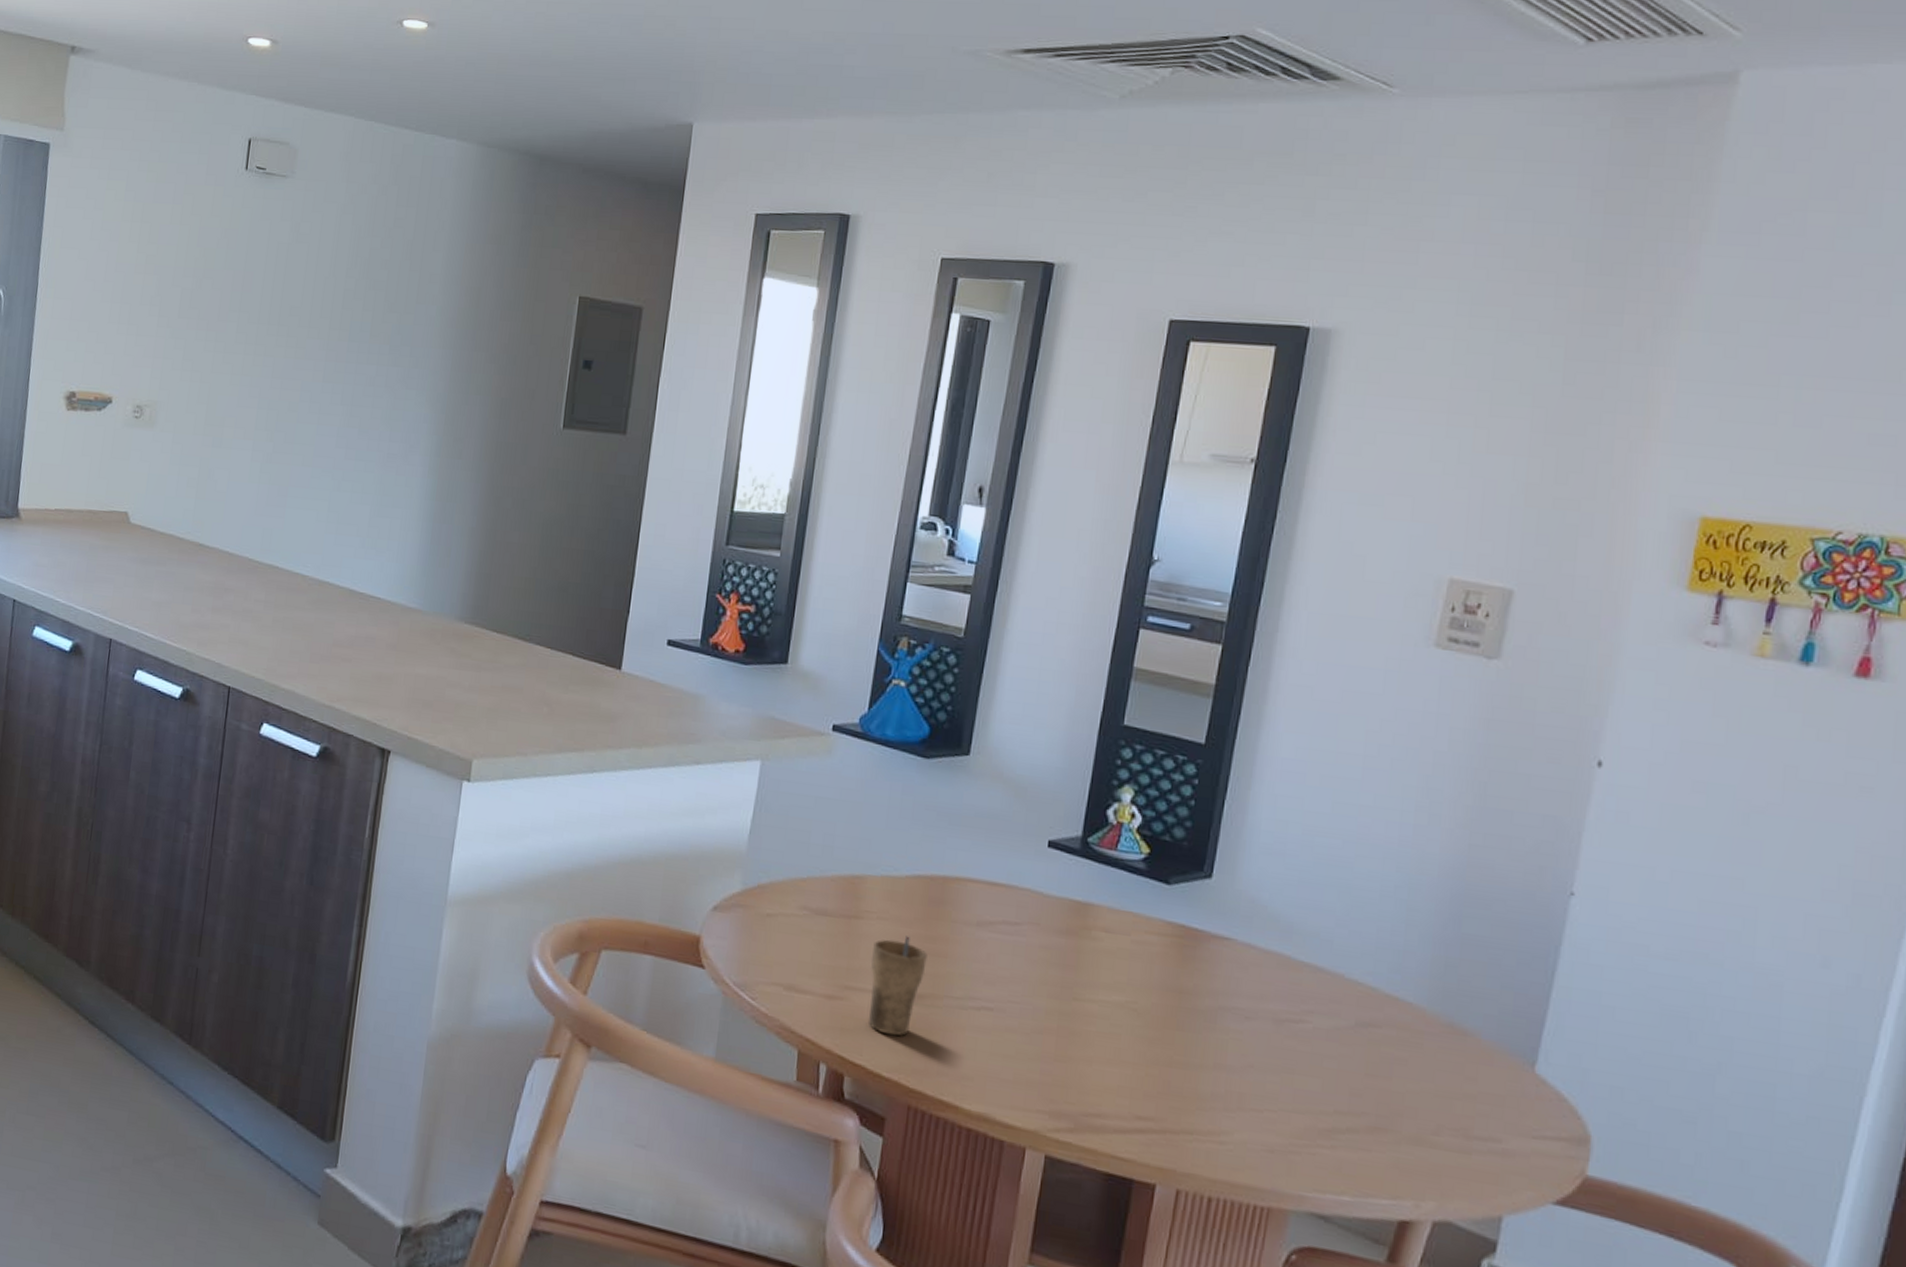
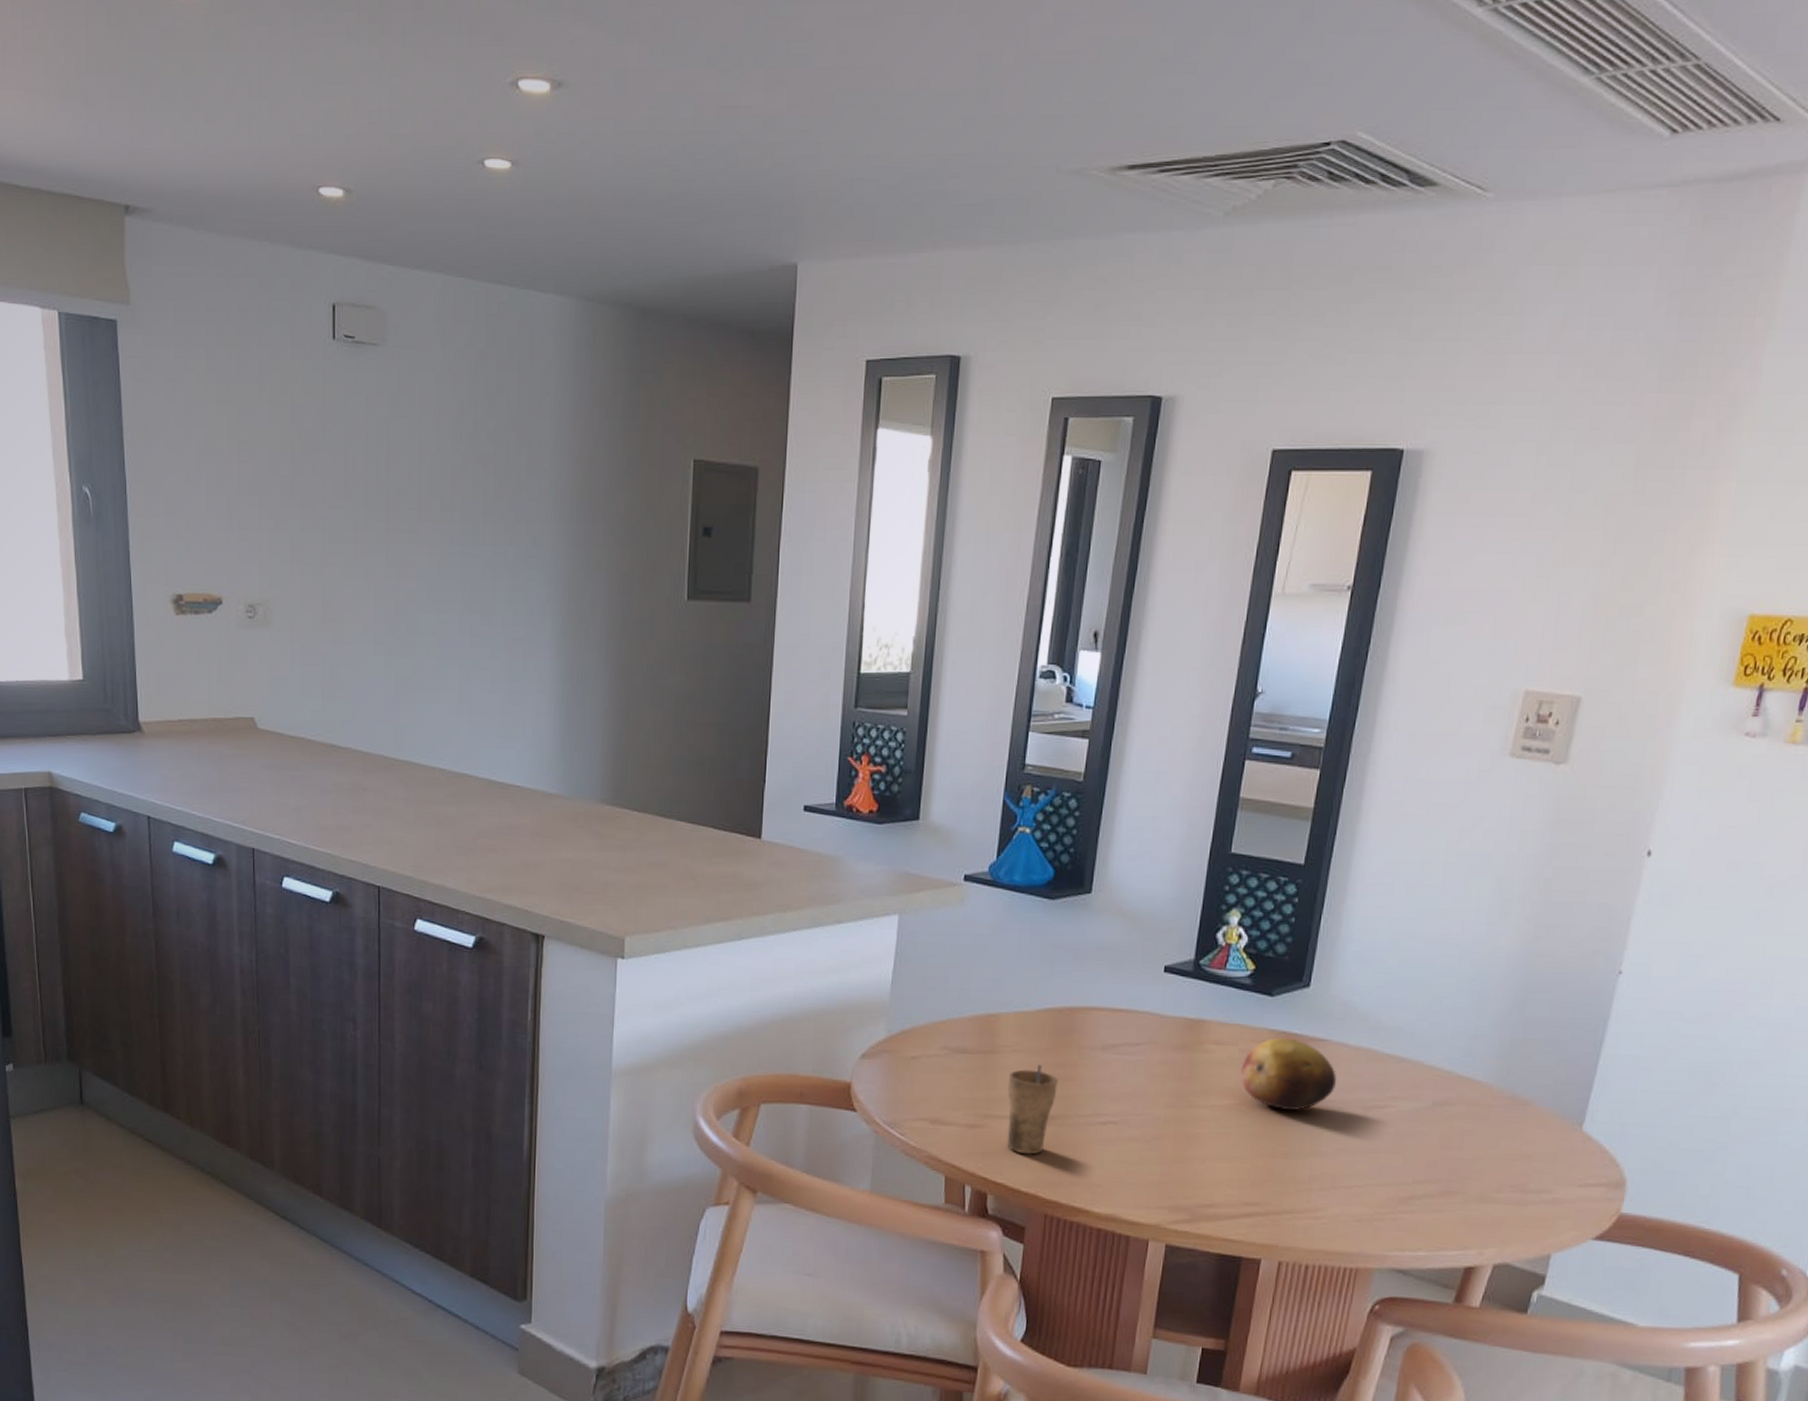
fruit: none [1131,931,1244,1017] -> present [1239,1037,1337,1112]

